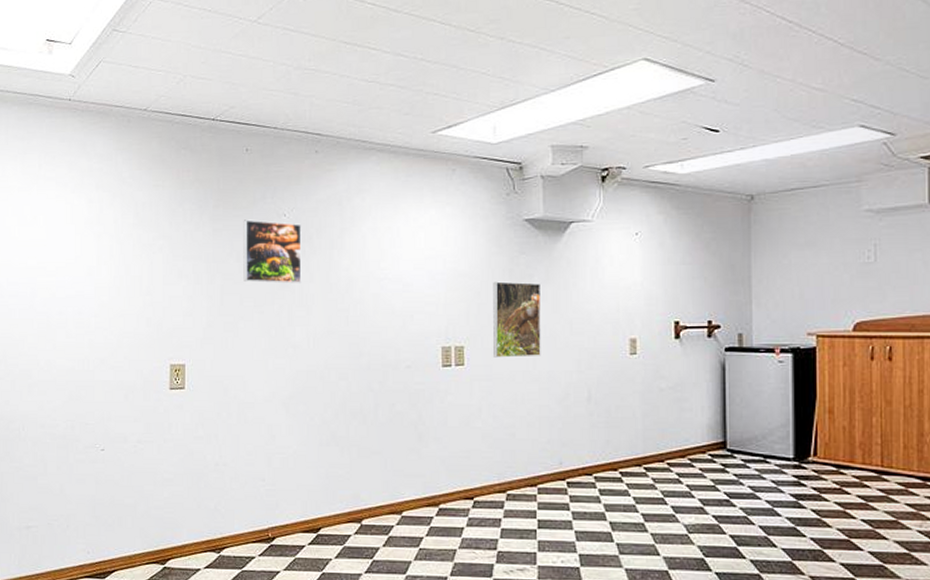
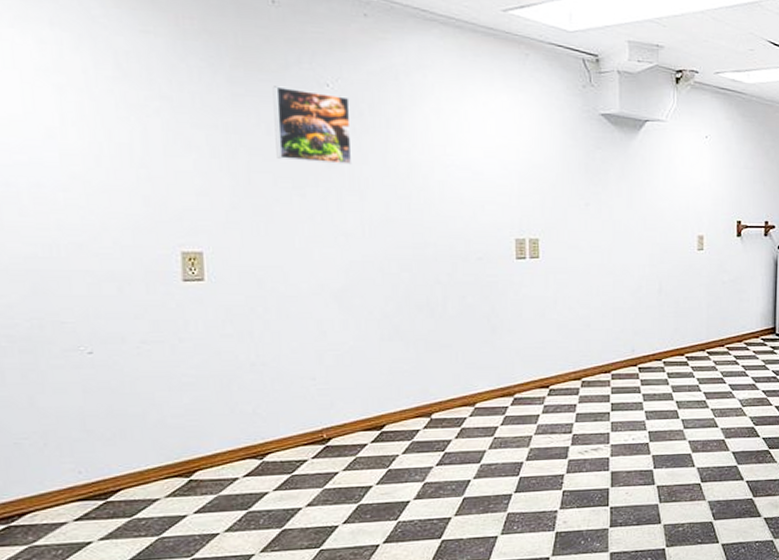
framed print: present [493,281,541,358] -> none [569,175,616,251]

